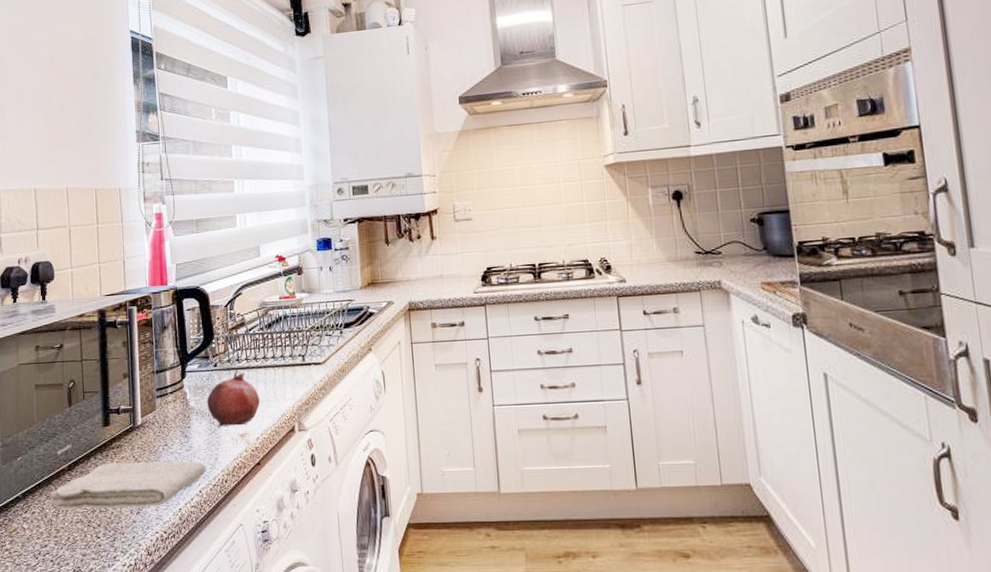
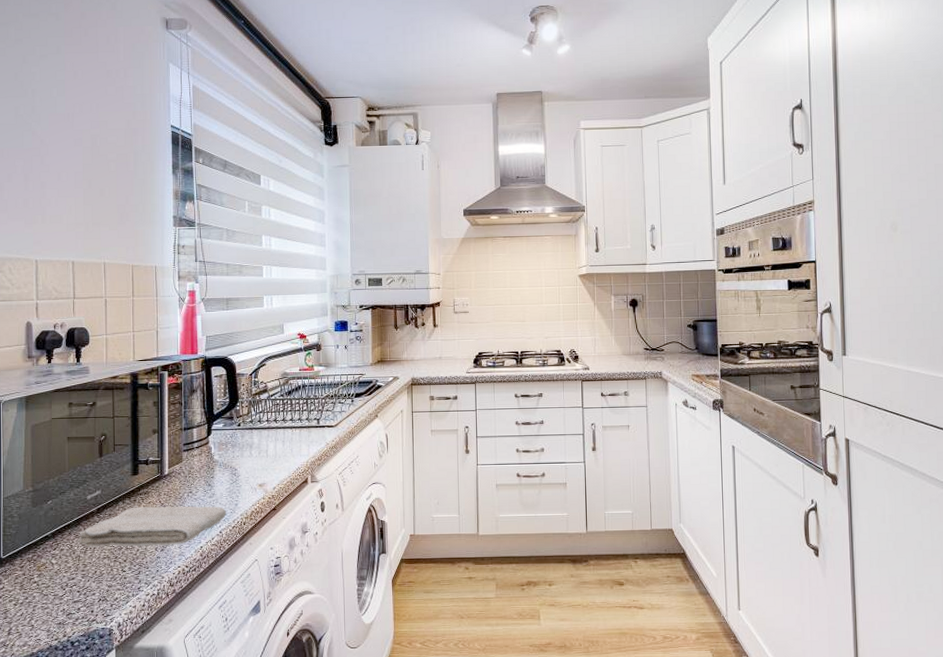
fruit: present [206,370,261,428] -> none [229,429,278,478]

